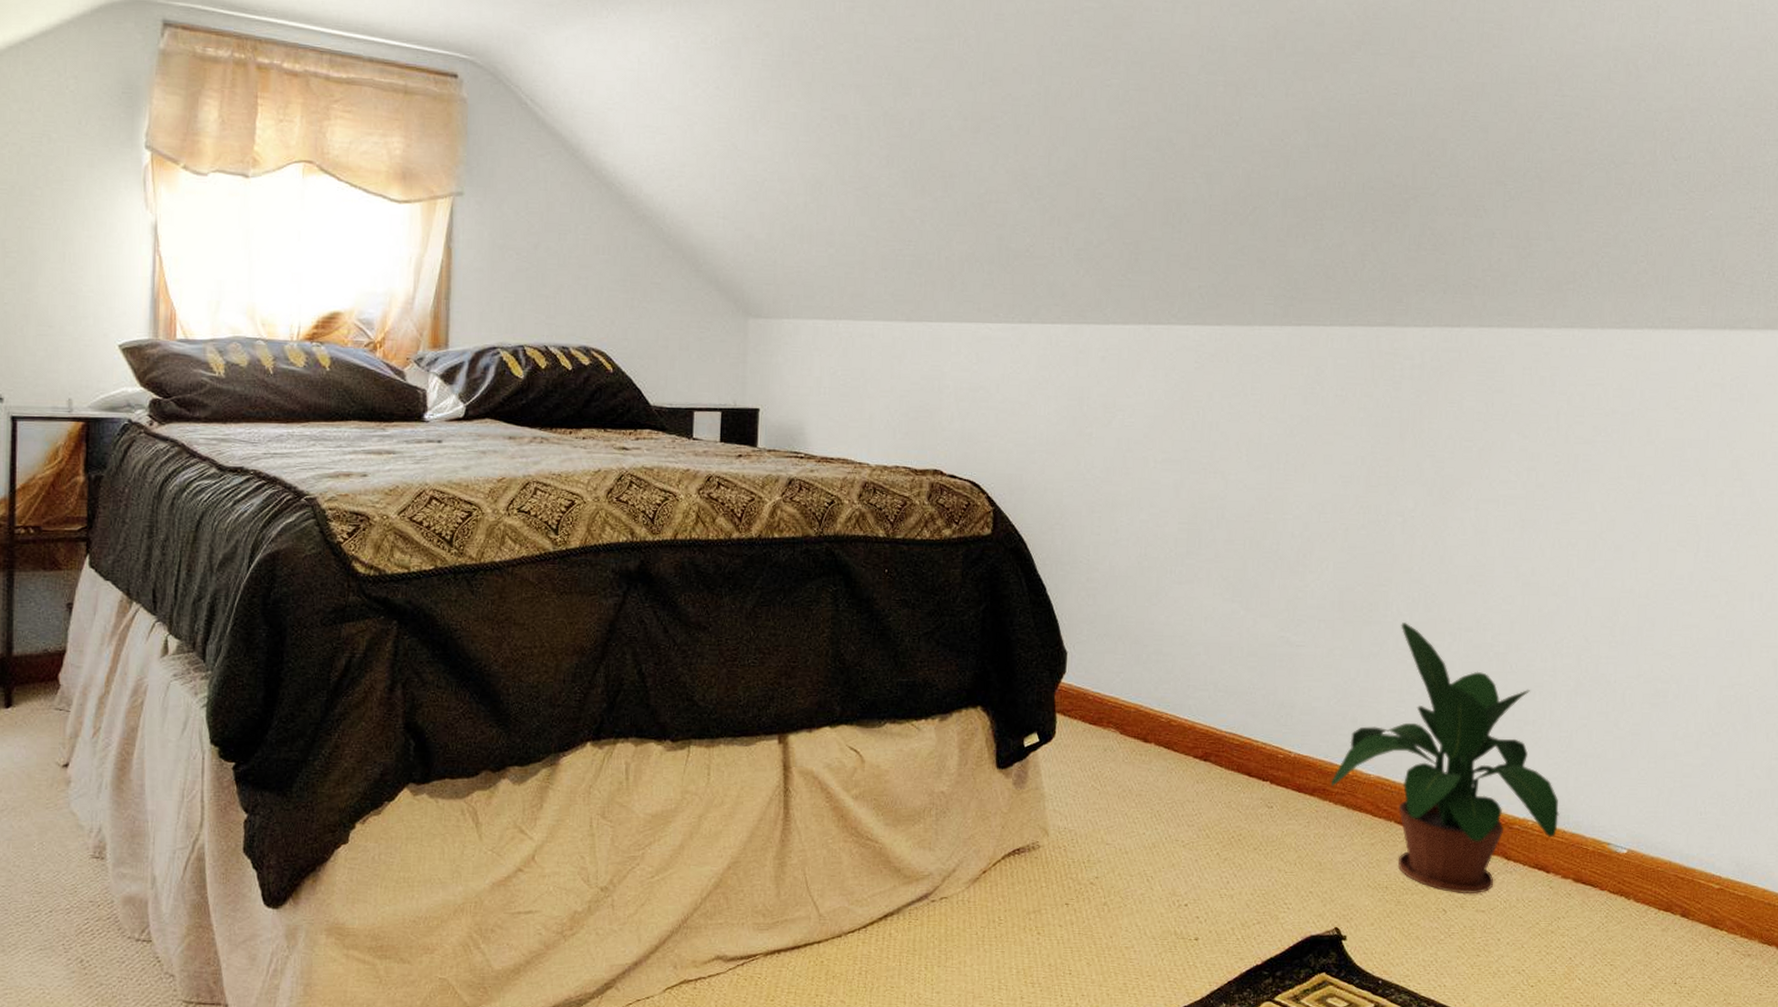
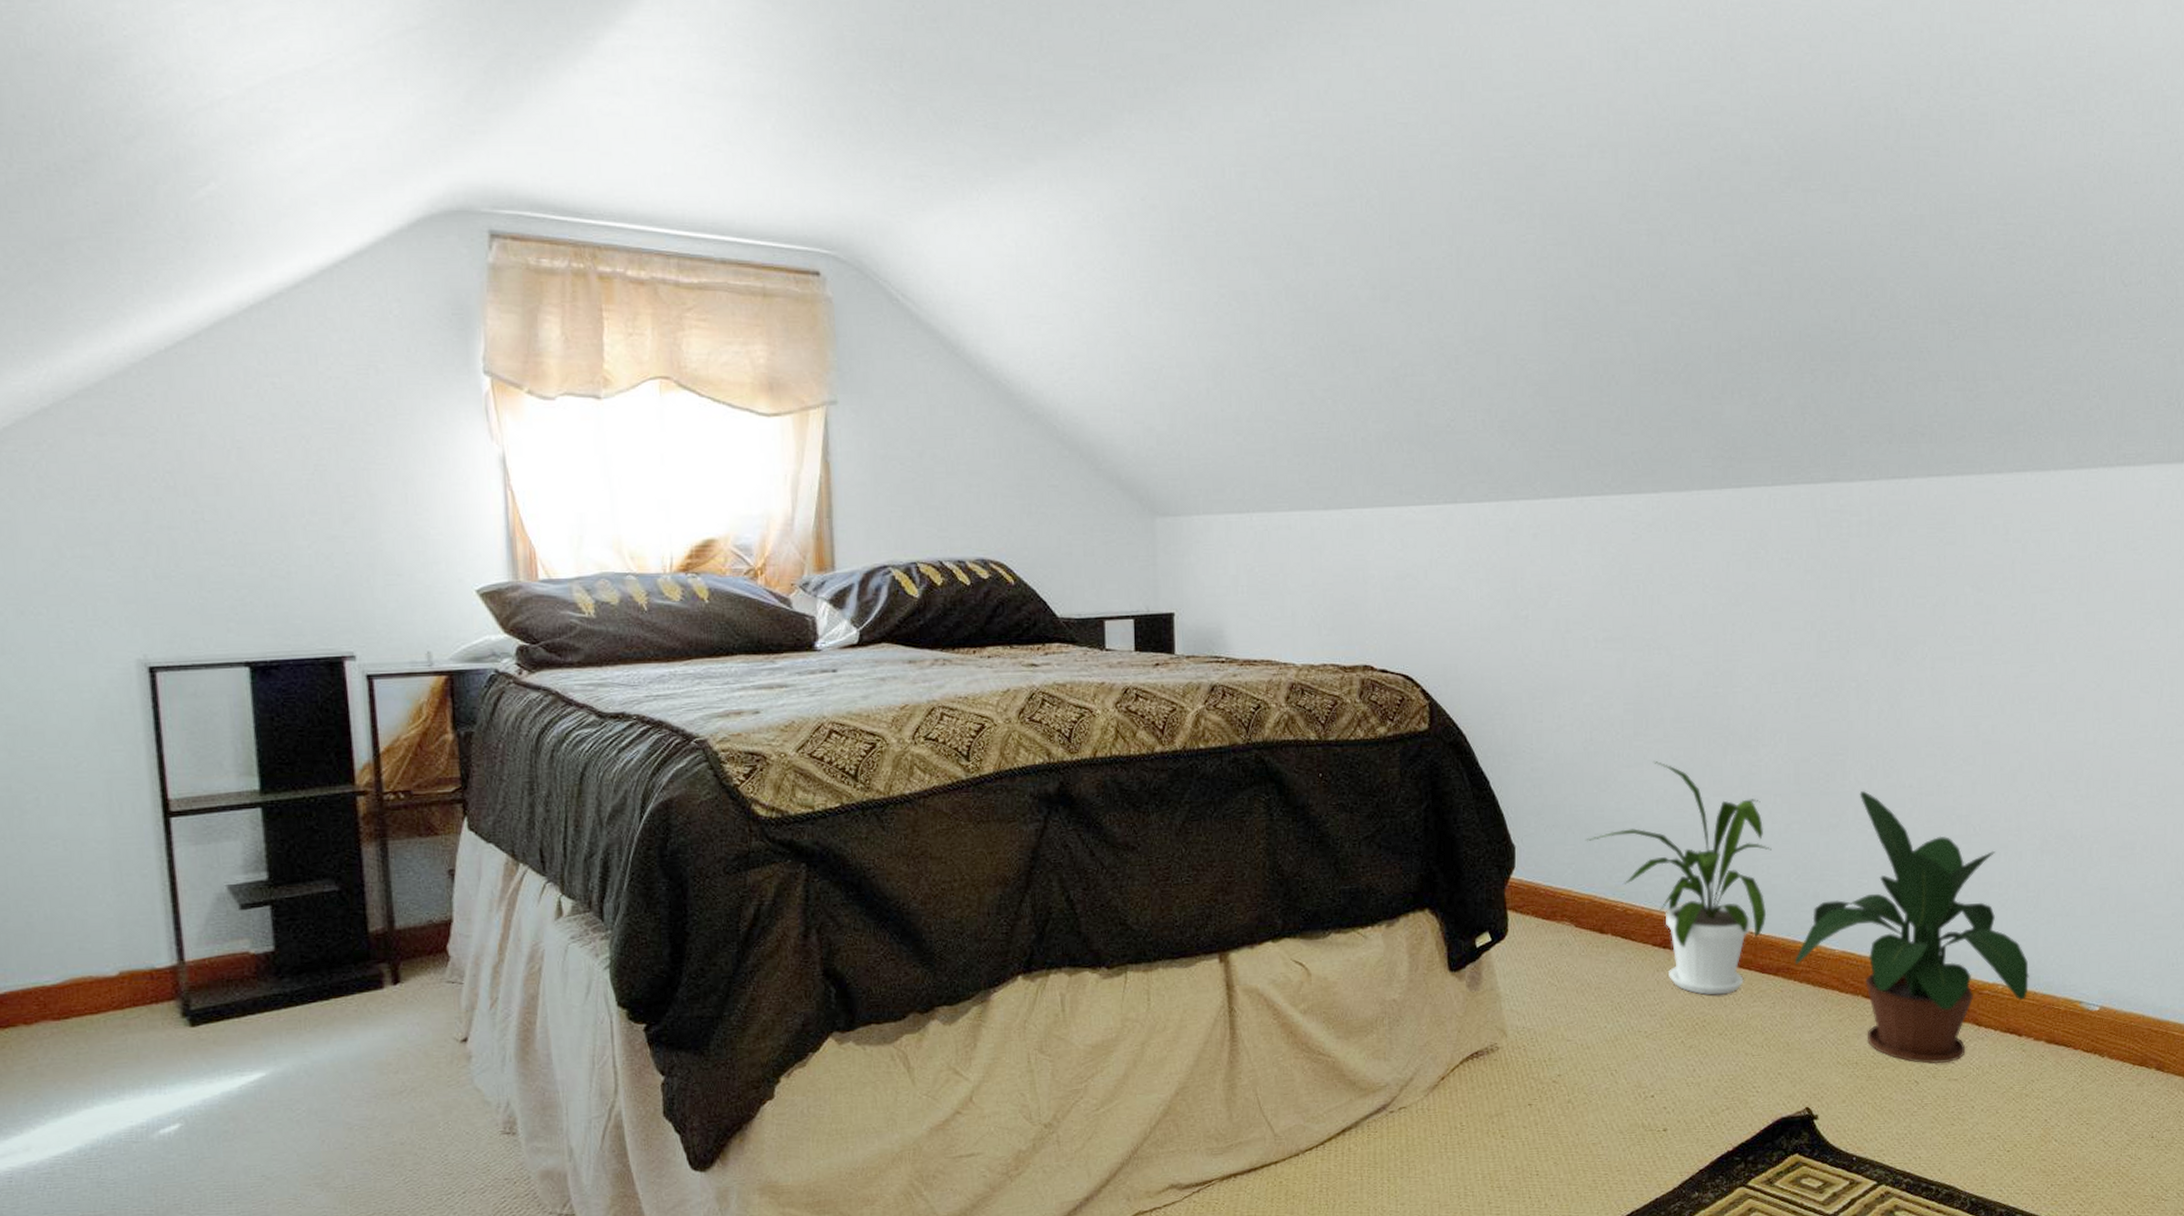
house plant: none [1135,579,1313,810] -> present [1586,760,1772,995]

